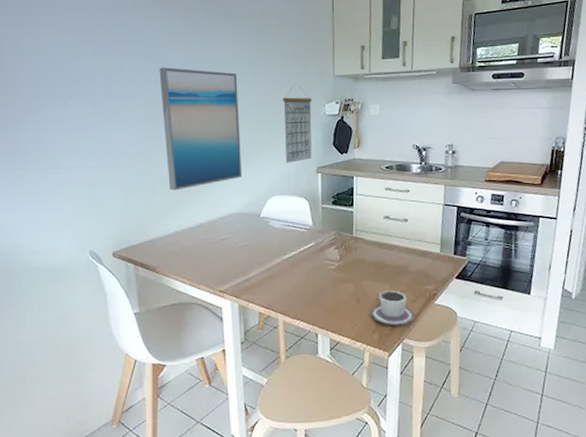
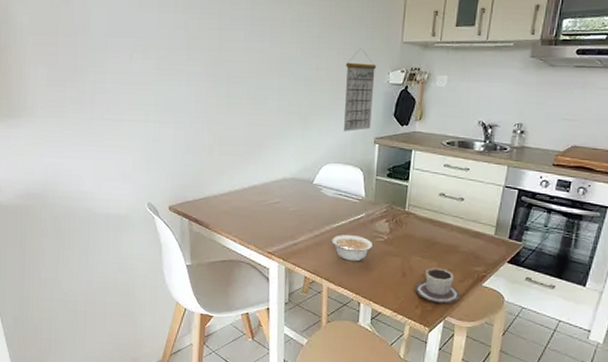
wall art: present [159,67,243,191] -> none [223,24,302,151]
legume: none [283,265,324,292] -> present [332,235,372,262]

